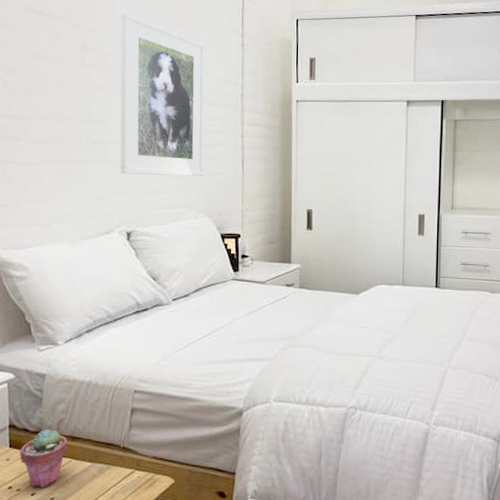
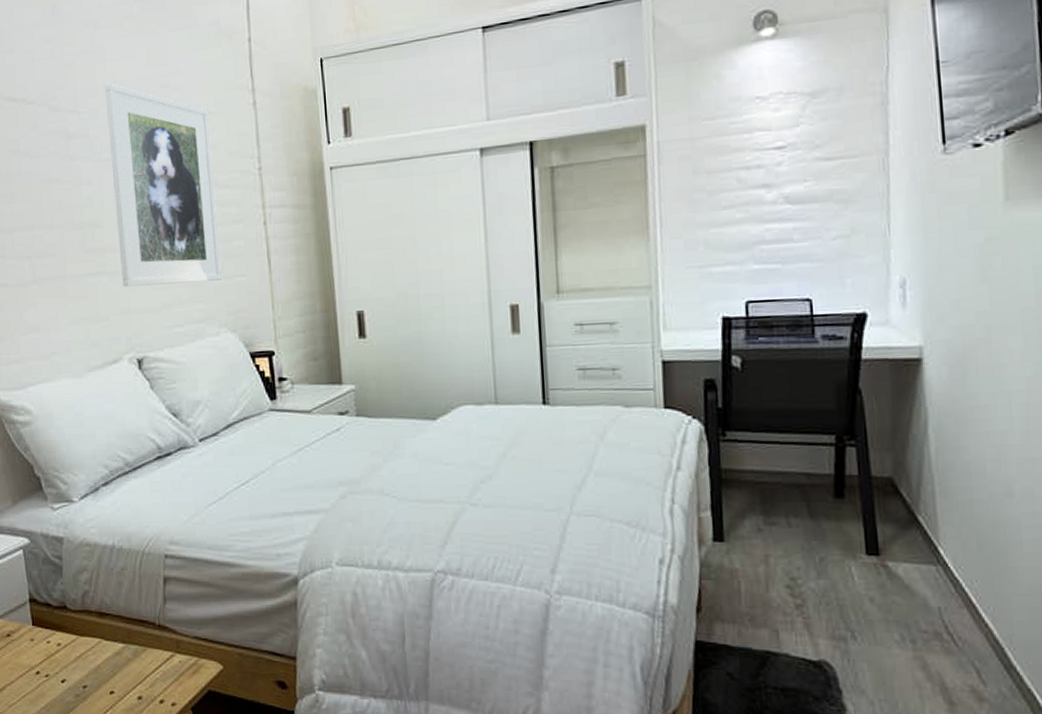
potted succulent: present [20,429,68,487] -> none [44,604,96,673]

